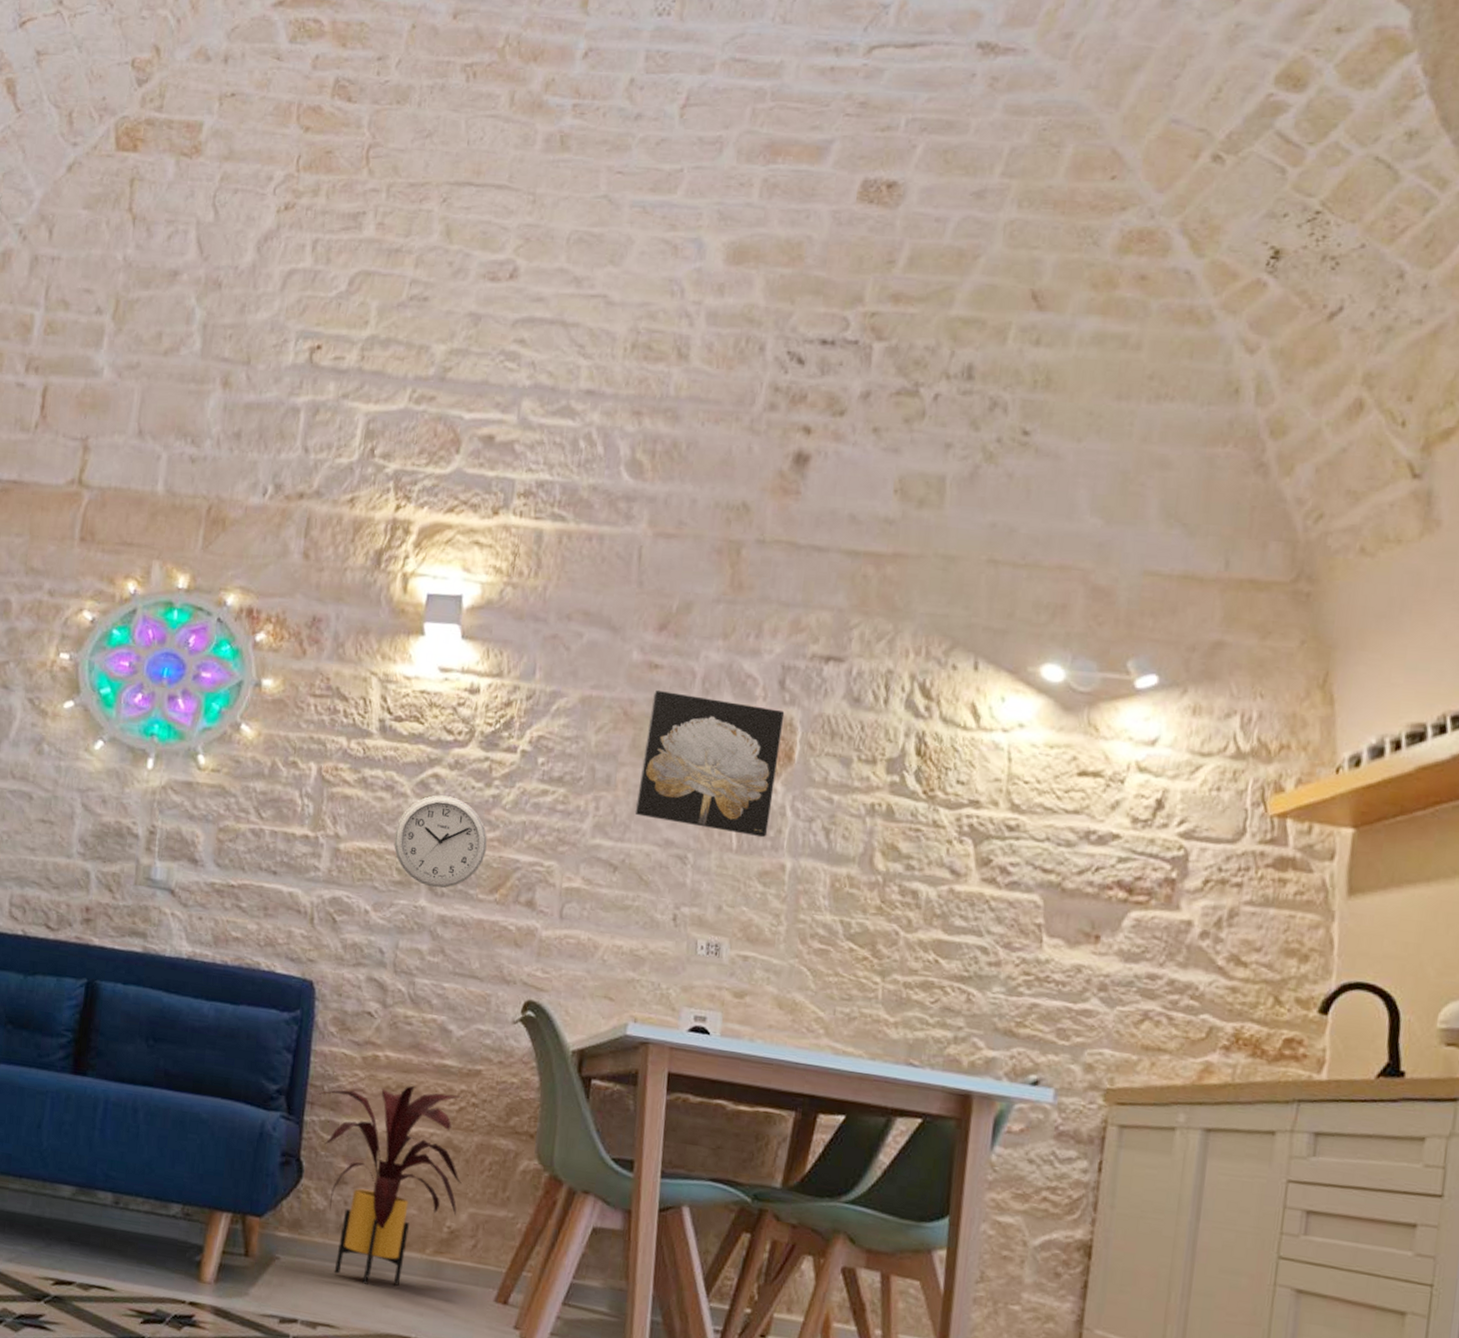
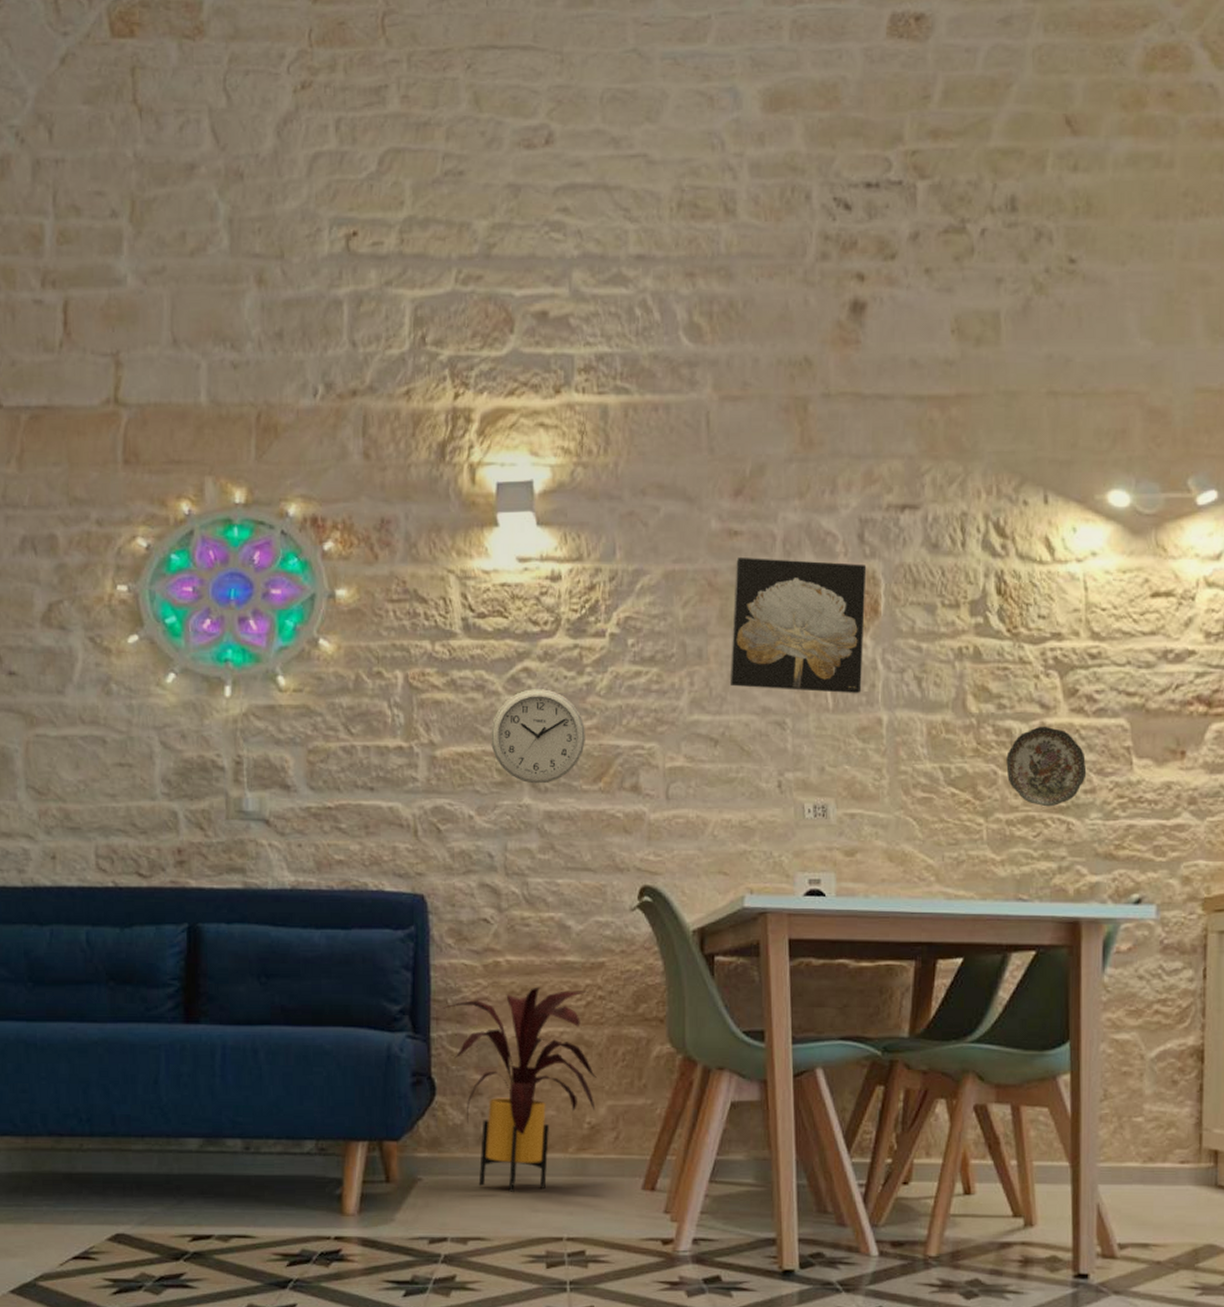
decorative plate: none [909,891,993,975] -> present [1006,726,1087,807]

